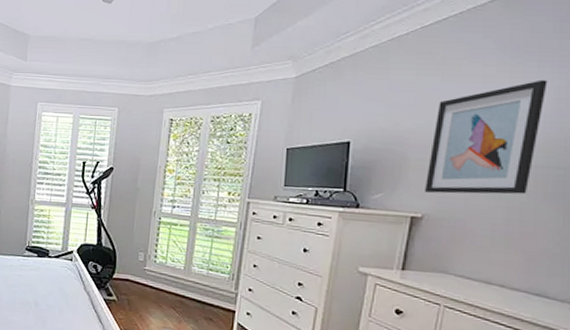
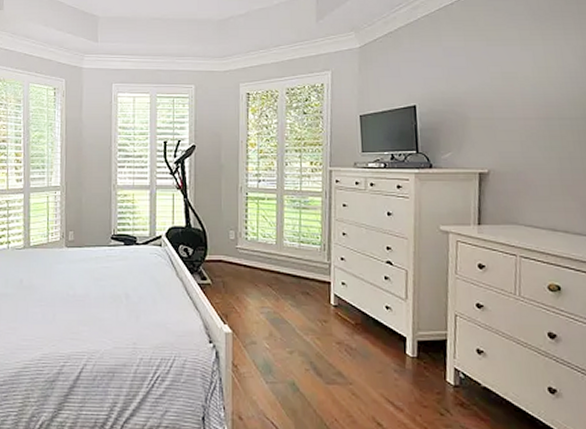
wall art: present [425,79,548,195] -> none [486,40,574,149]

